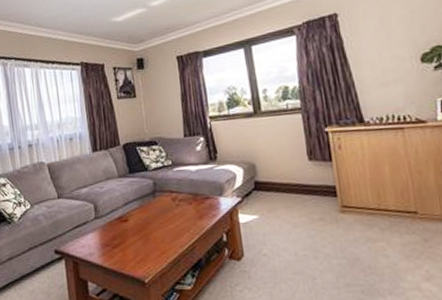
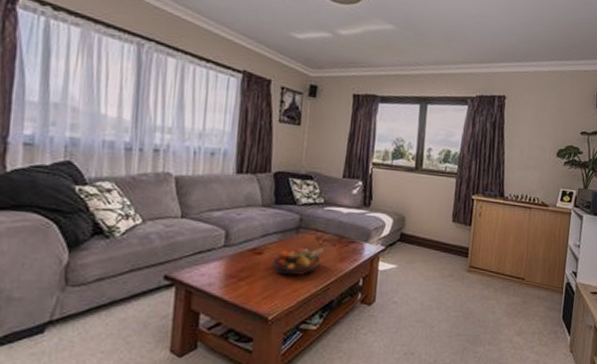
fruit bowl: none [137,208,182,239] -> present [272,247,324,276]

